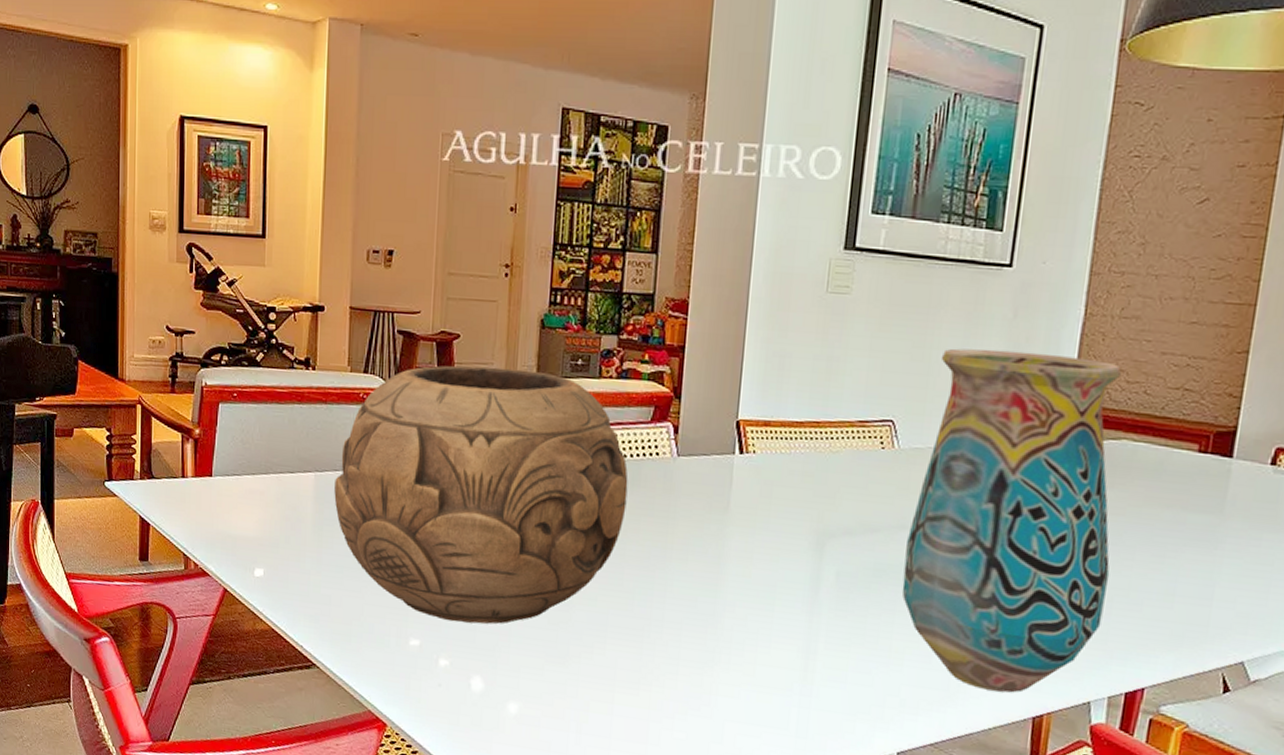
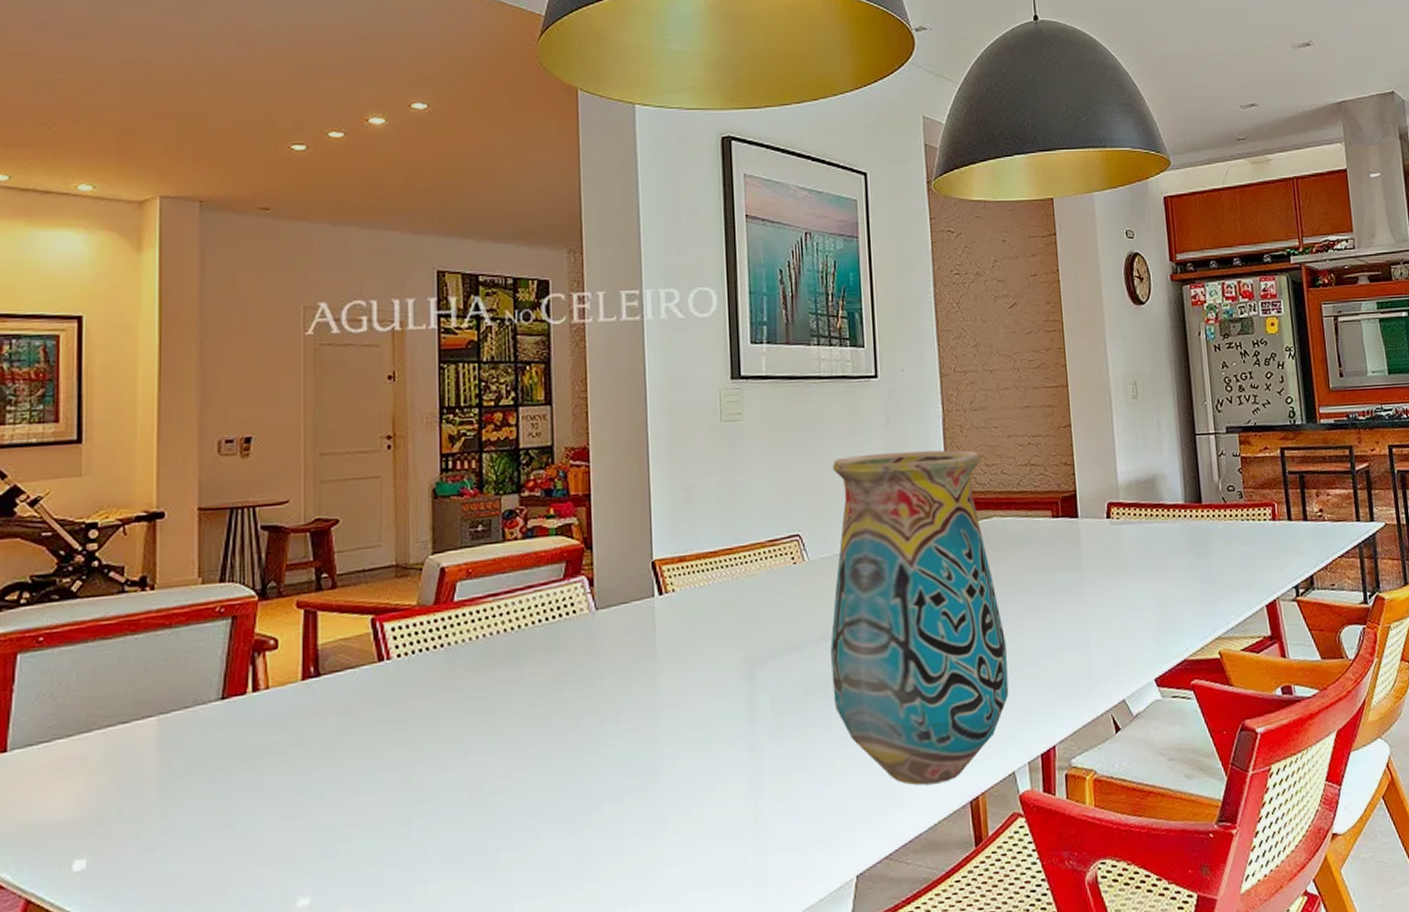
decorative bowl: present [334,365,628,624] -> none [185,546,547,863]

